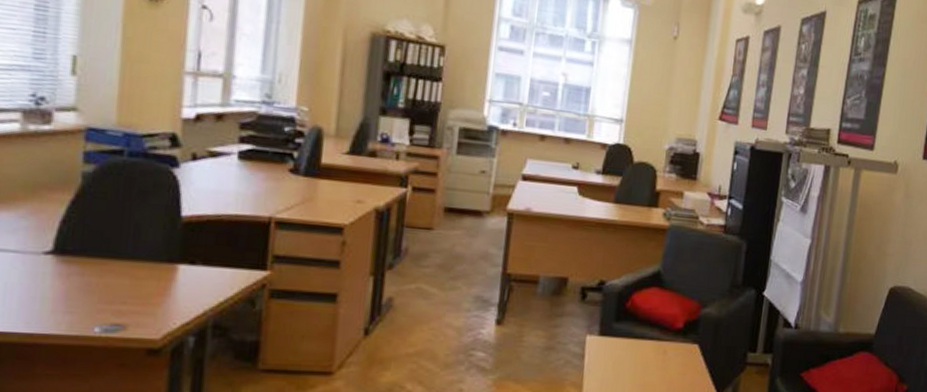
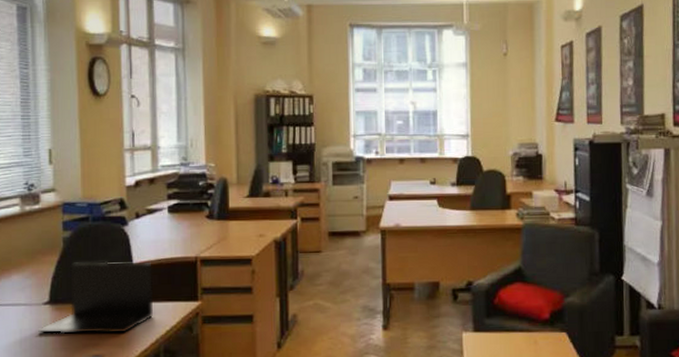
laptop: none [32,205,208,300] -> present [38,261,154,334]

